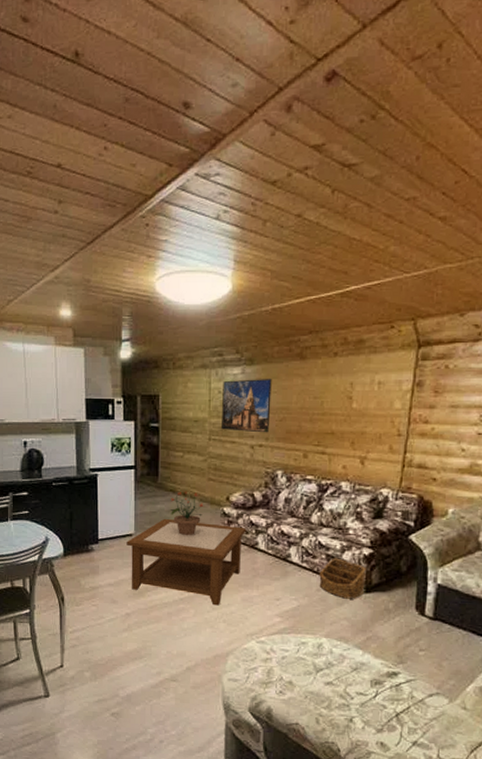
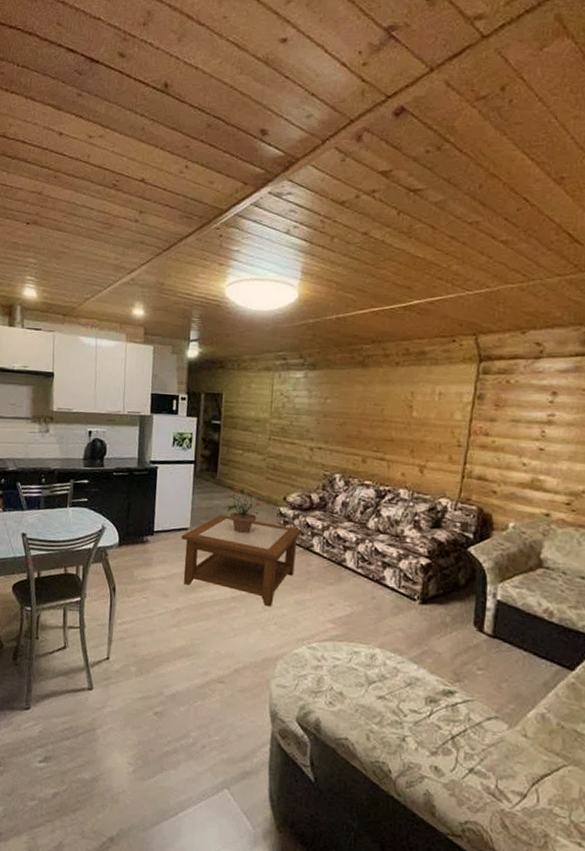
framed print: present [222,378,272,433] -> none [282,383,334,437]
basket: present [319,558,366,599] -> none [374,565,423,610]

